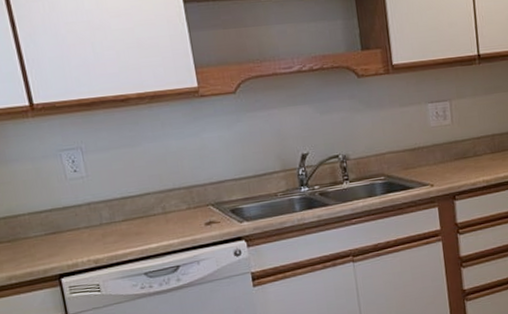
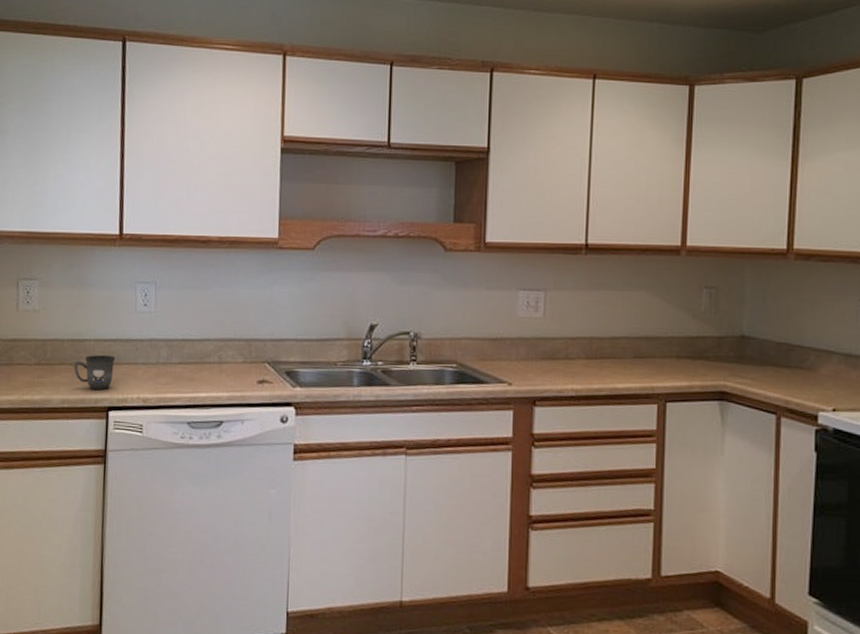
mug: none [12,225,58,261] -> present [73,355,116,390]

